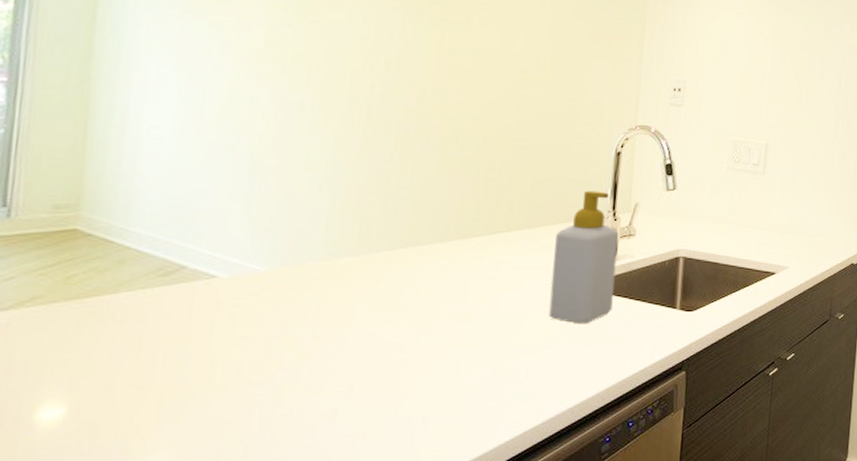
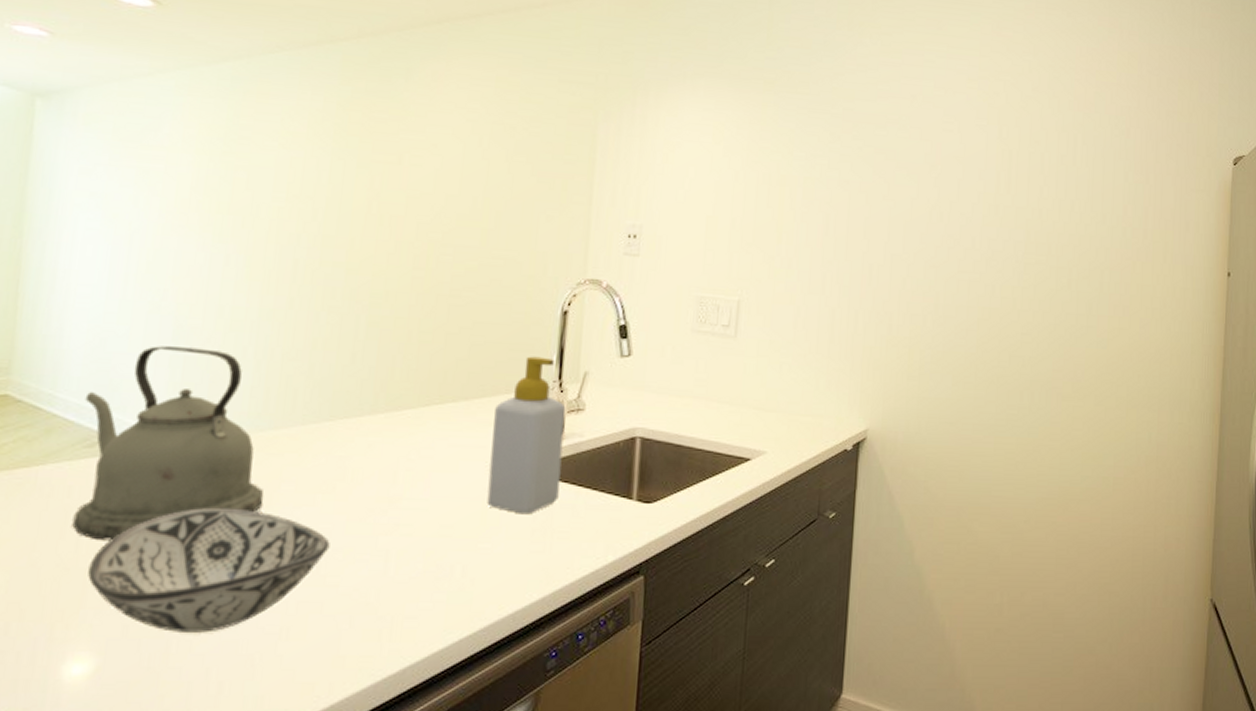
kettle: none [147,183,340,361] -> present [72,346,264,541]
decorative bowl: none [164,327,404,440] -> present [88,507,330,633]

